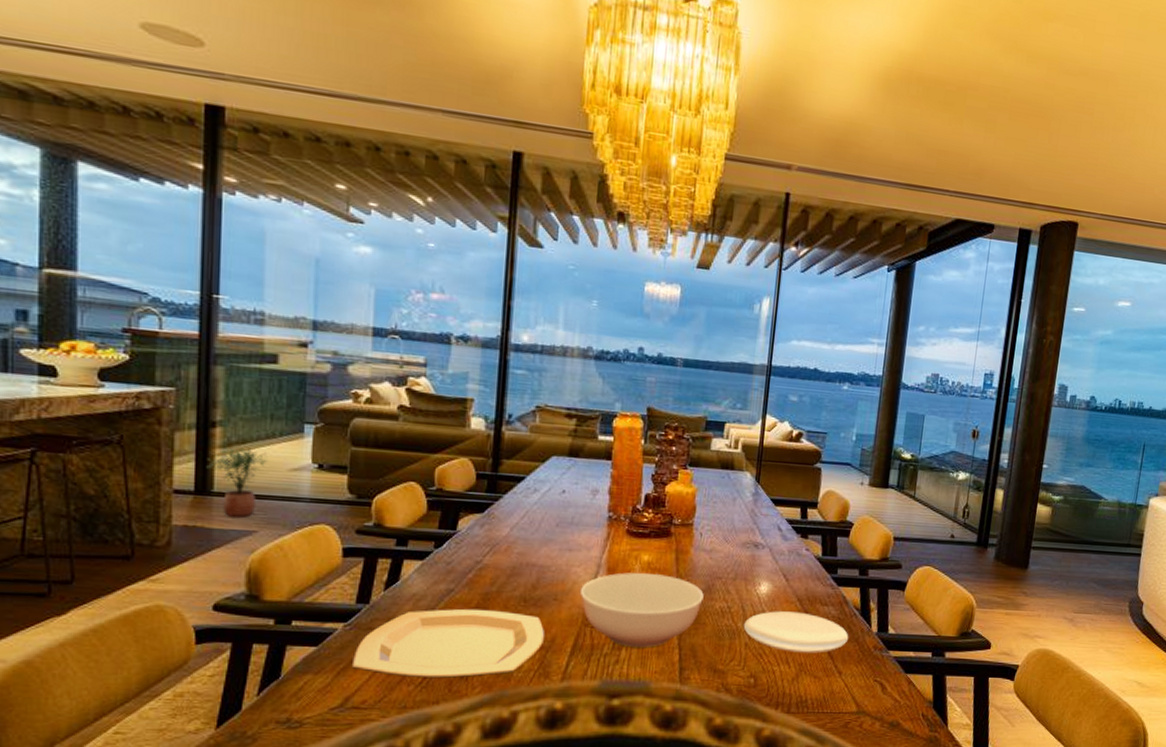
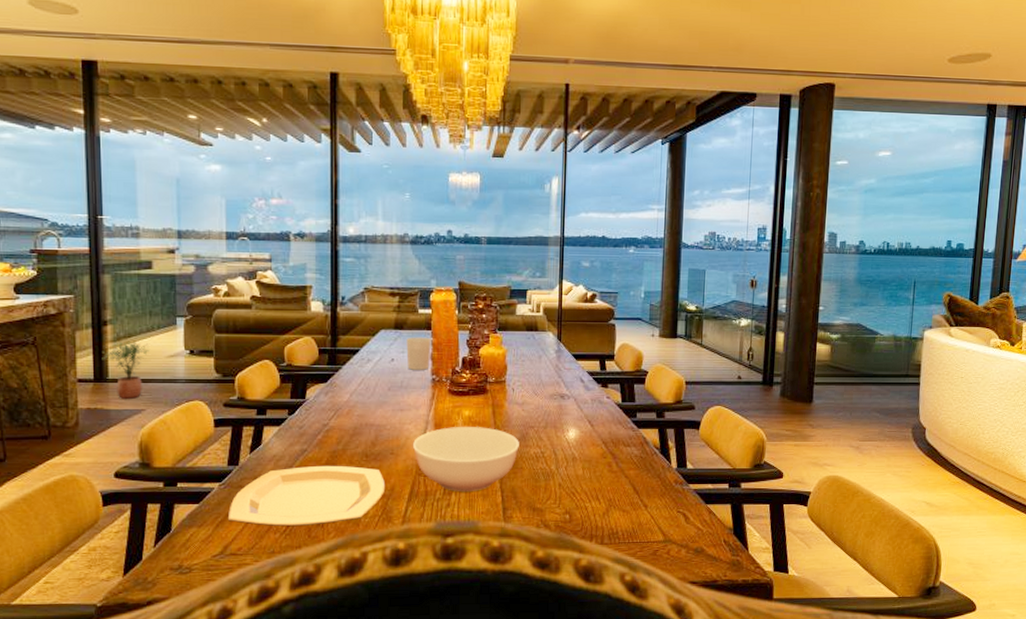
candle holder: none [580,466,611,506] -> present [406,337,431,370]
plate: present [743,611,849,654] -> none [556,454,652,490]

